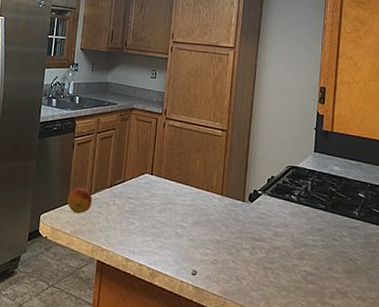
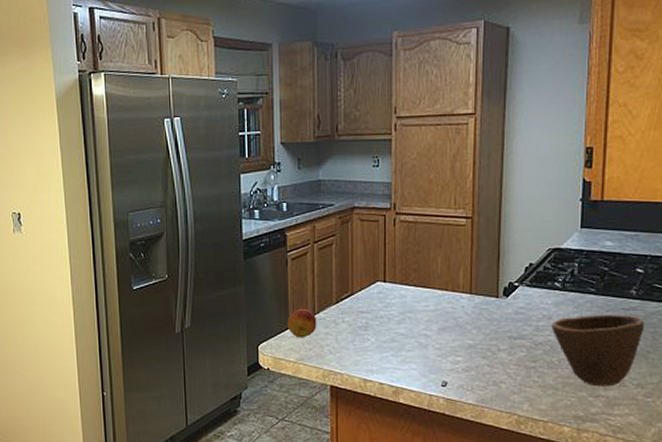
bowl: none [287,227,365,296] -> present [551,314,645,387]

